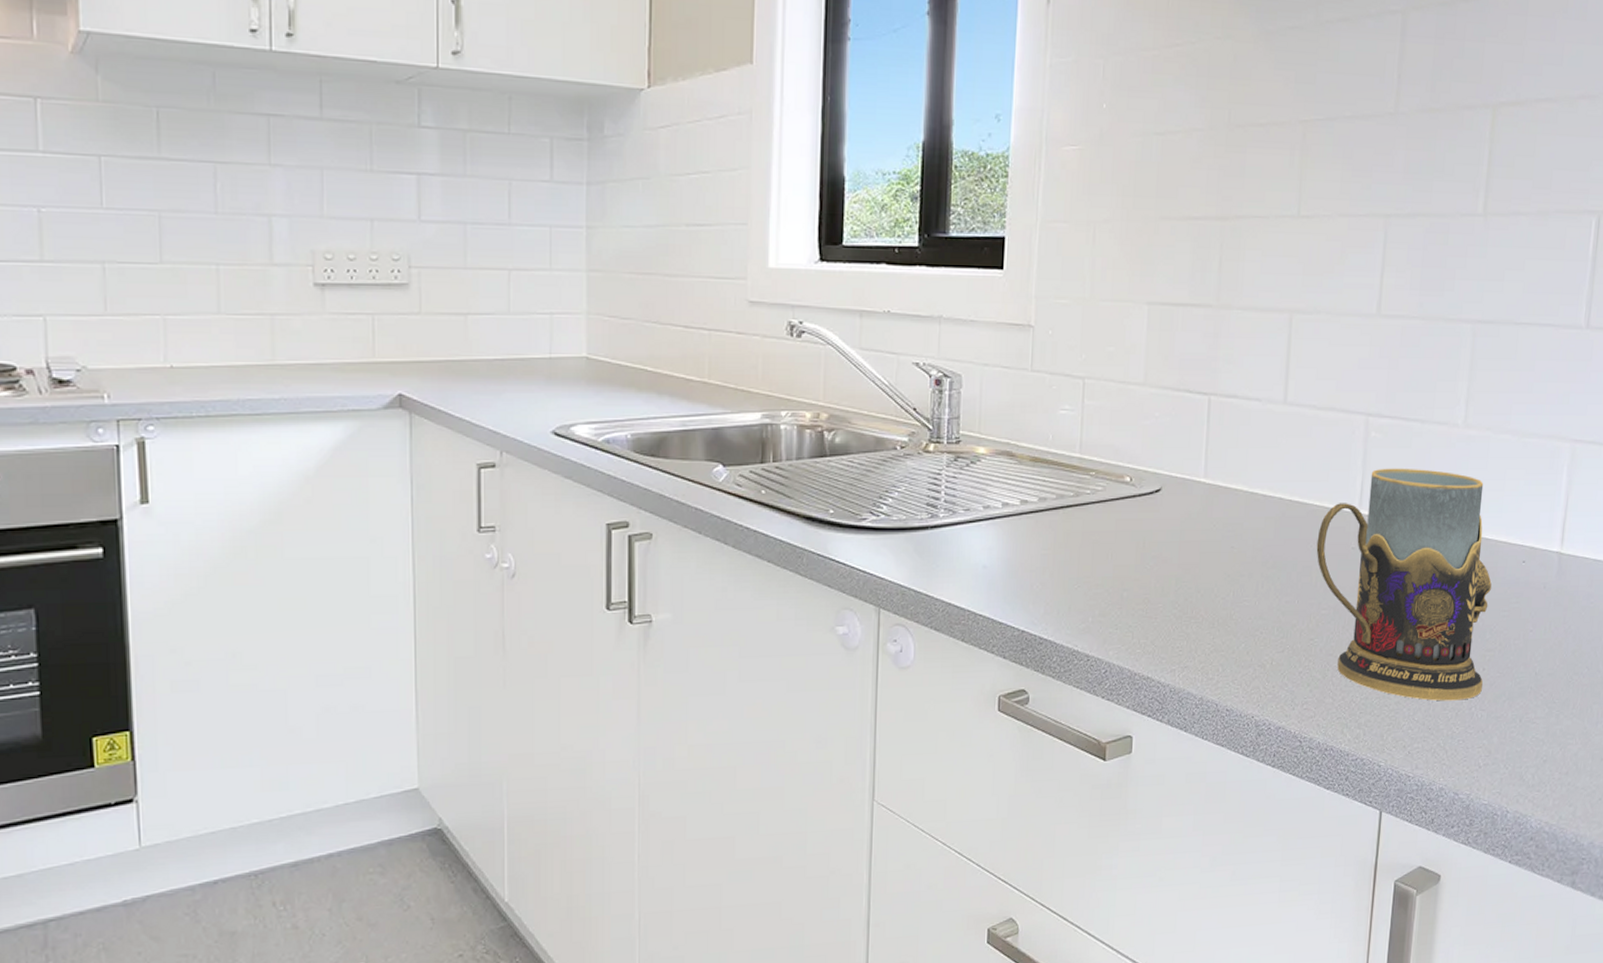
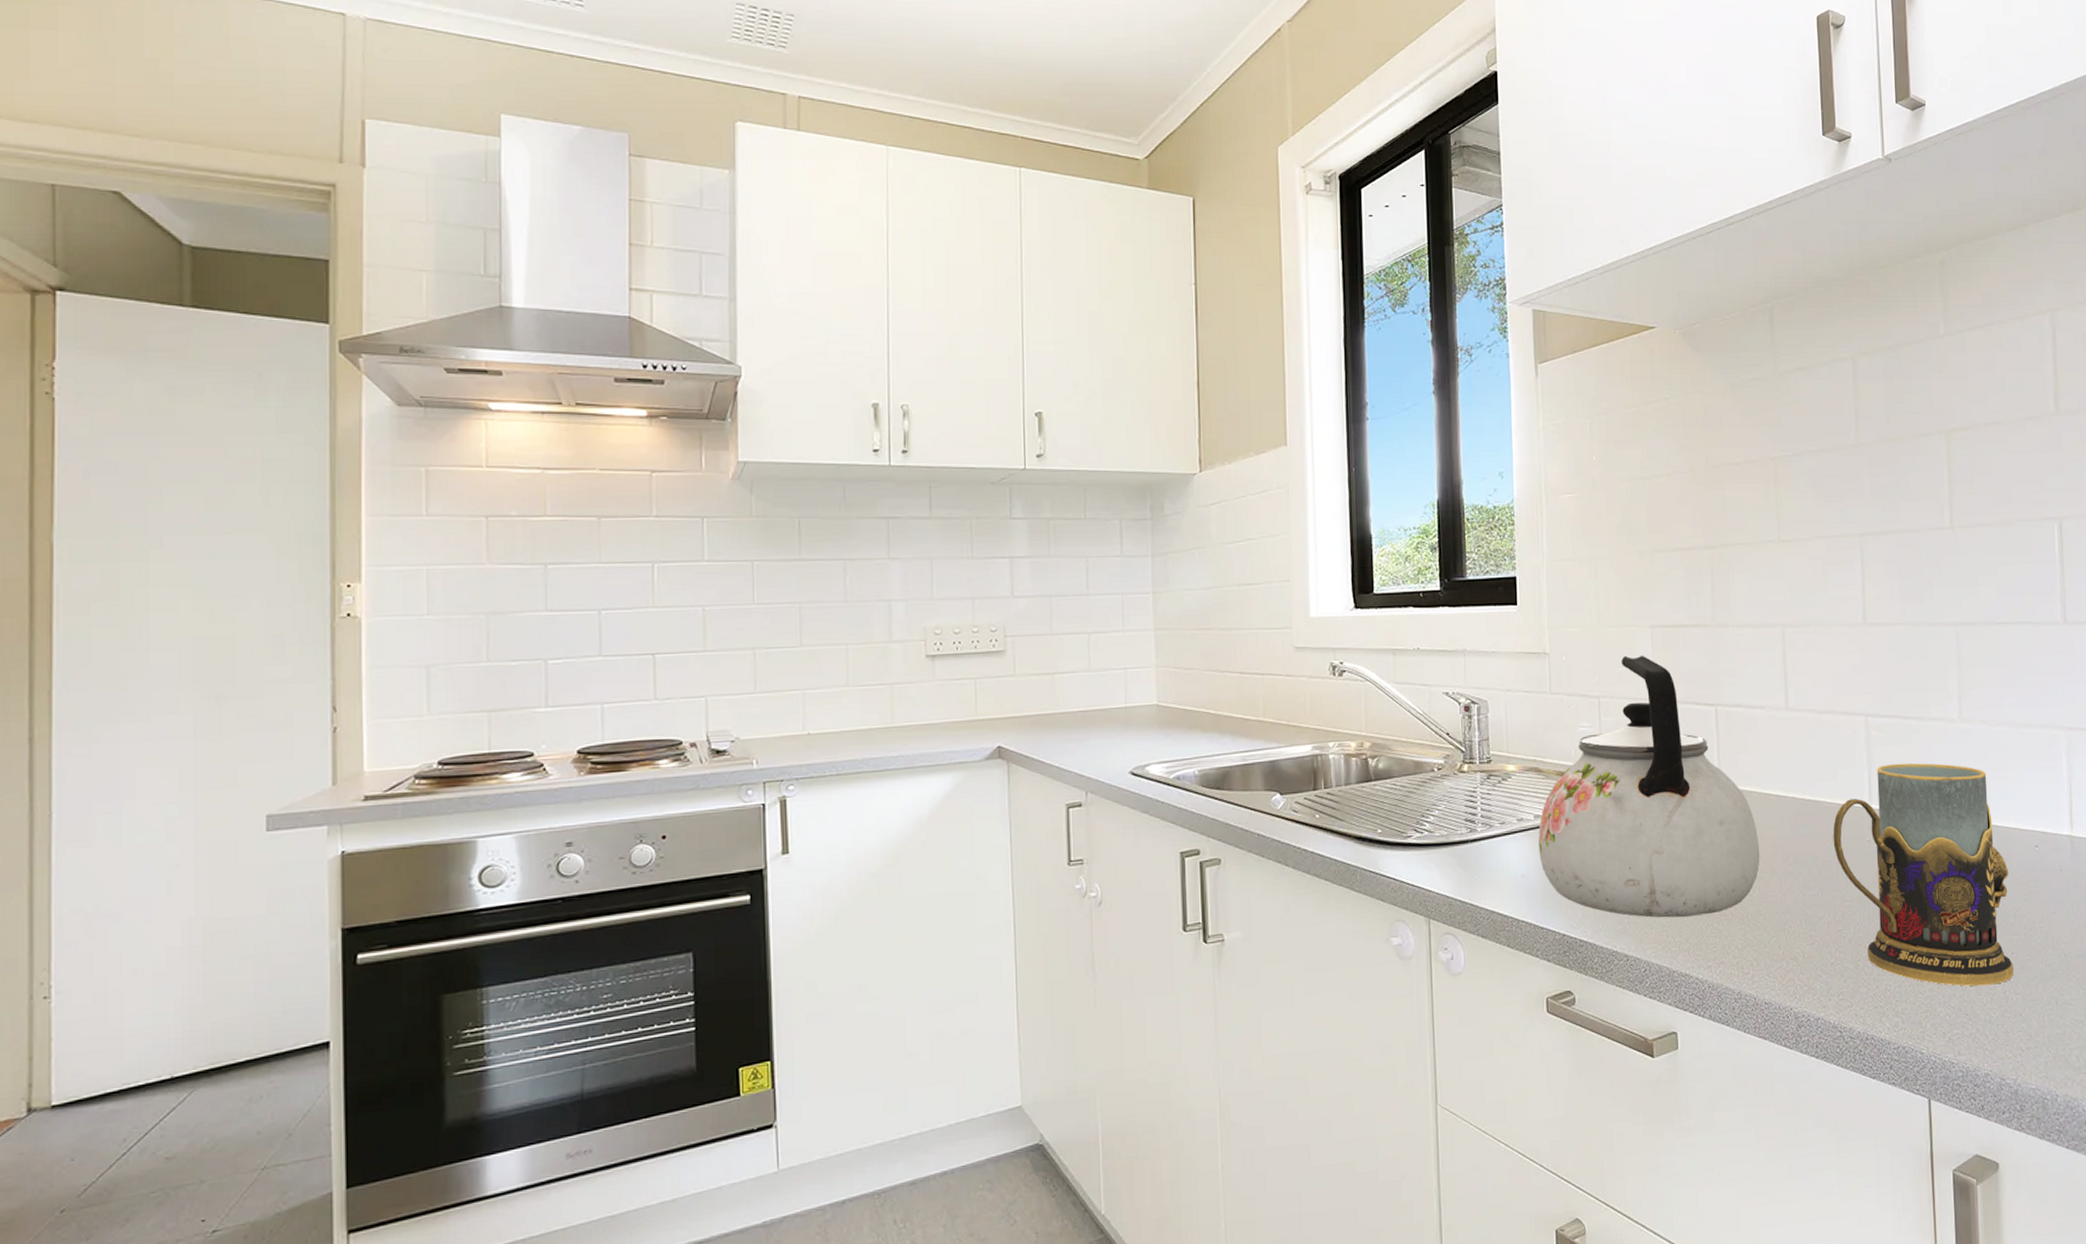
kettle: none [1004,333,1239,619] -> present [1538,655,1760,918]

